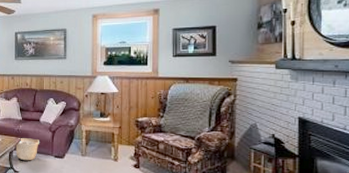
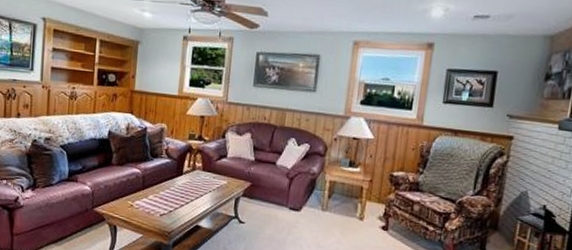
basket: present [15,138,39,160] -> none [243,182,273,210]

